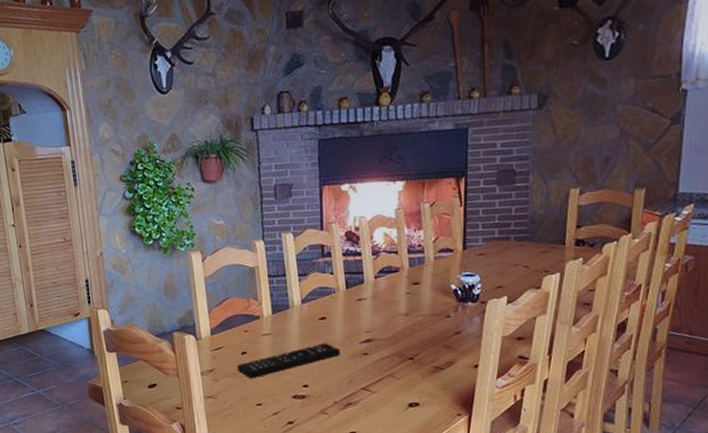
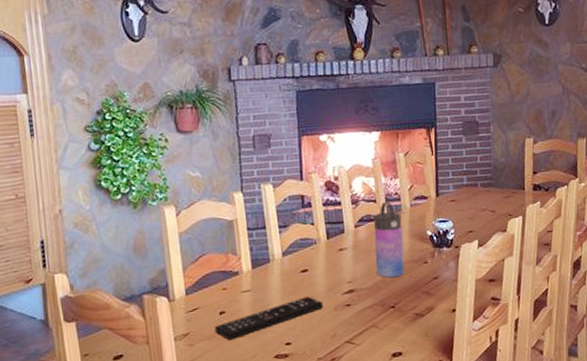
water bottle: none [394,254,425,330] -> present [373,202,405,278]

